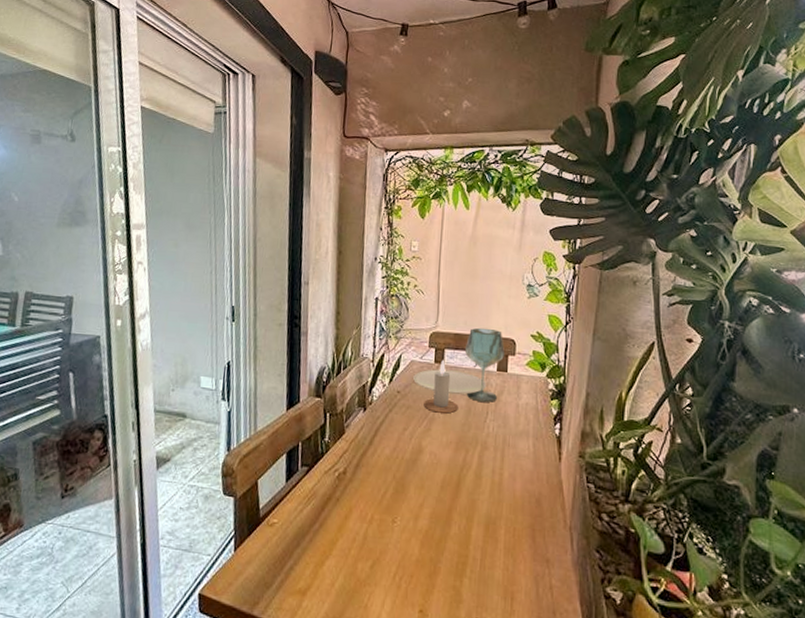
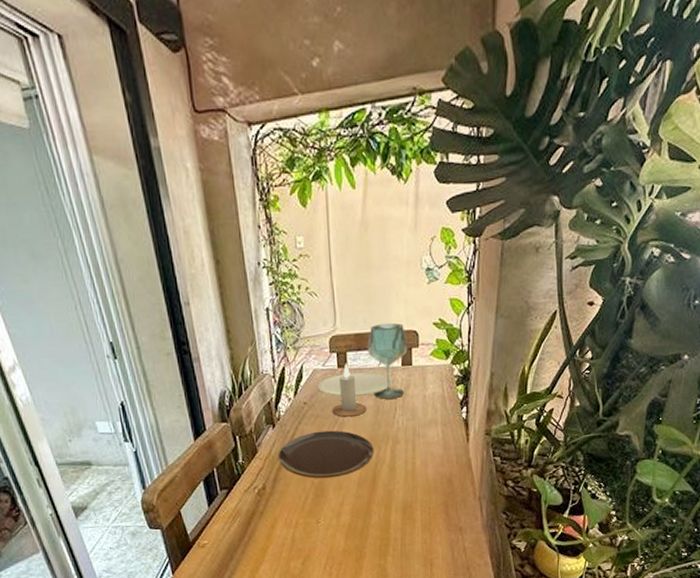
plate: none [364,422,462,475] -> present [278,430,374,479]

